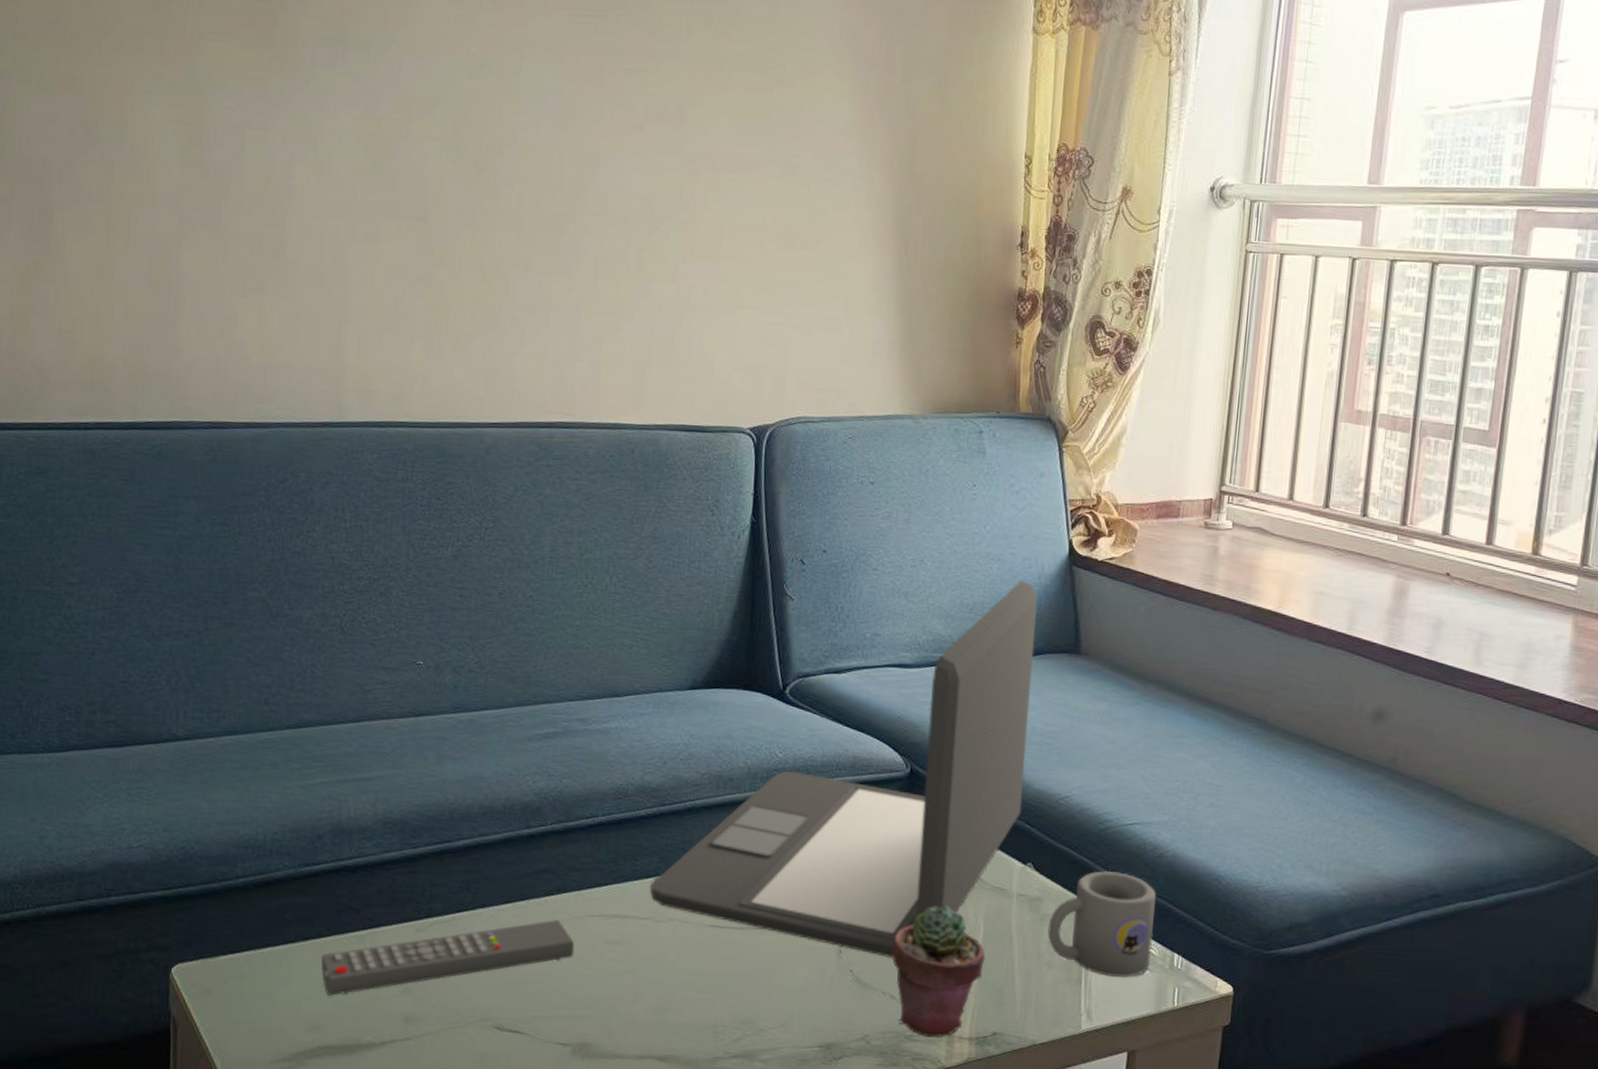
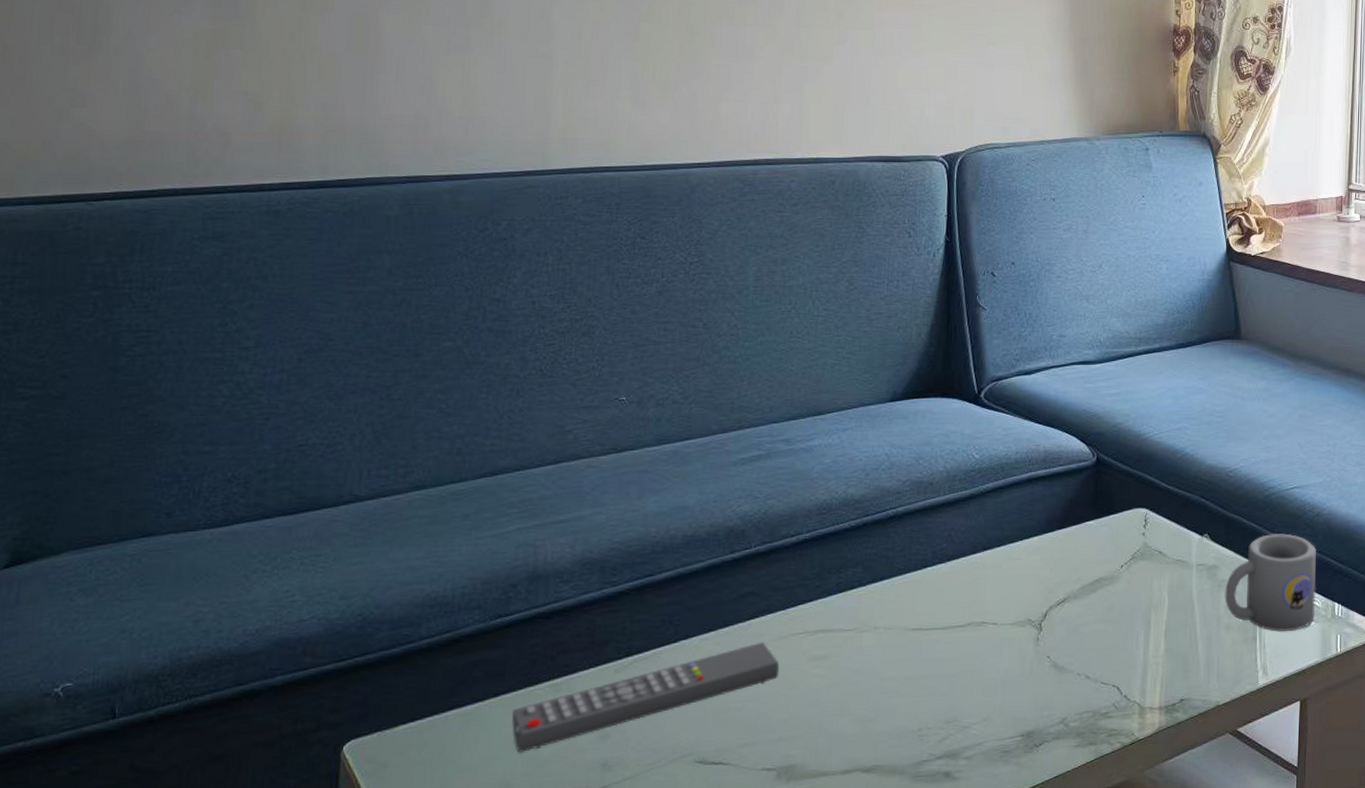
laptop: present [650,580,1039,958] -> none [855,277,1203,640]
potted succulent: present [892,905,986,1038] -> none [1086,582,1171,712]

